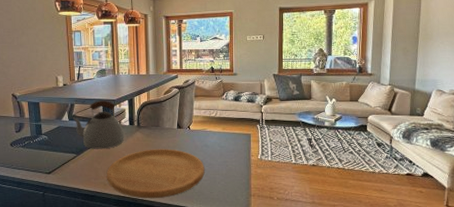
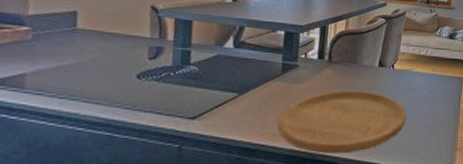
kettle: present [72,101,125,149] -> none [239,25,310,88]

